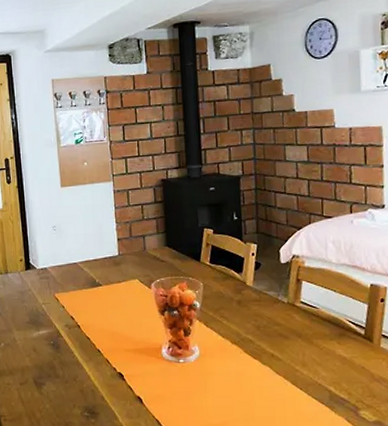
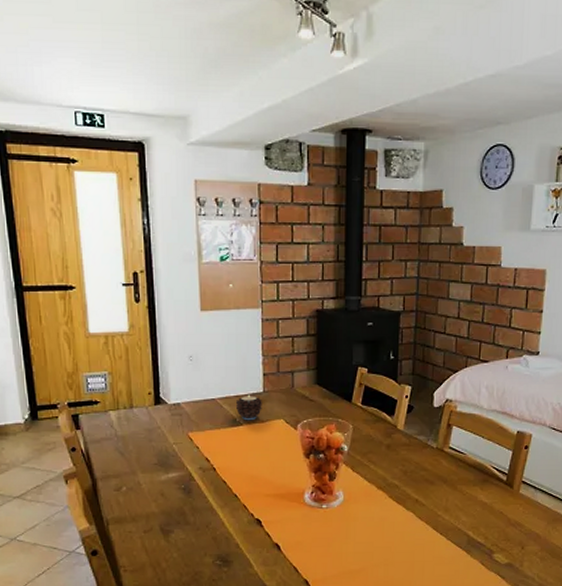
candle: none [95,258,119,282] -> present [236,394,262,421]

